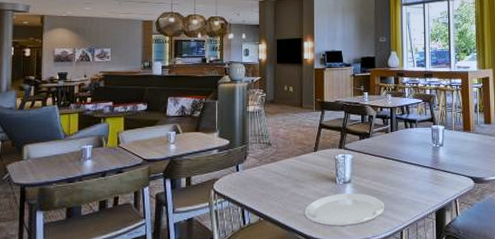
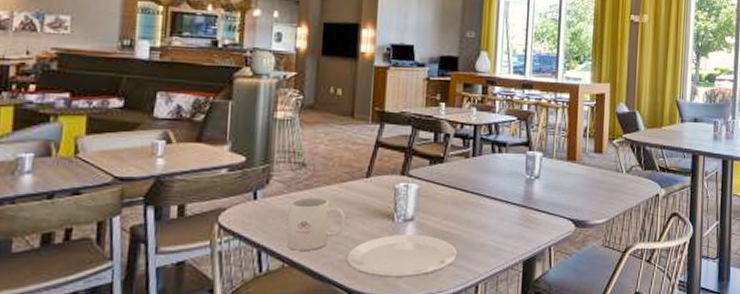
mug: none [260,168,302,208] -> present [286,197,346,250]

